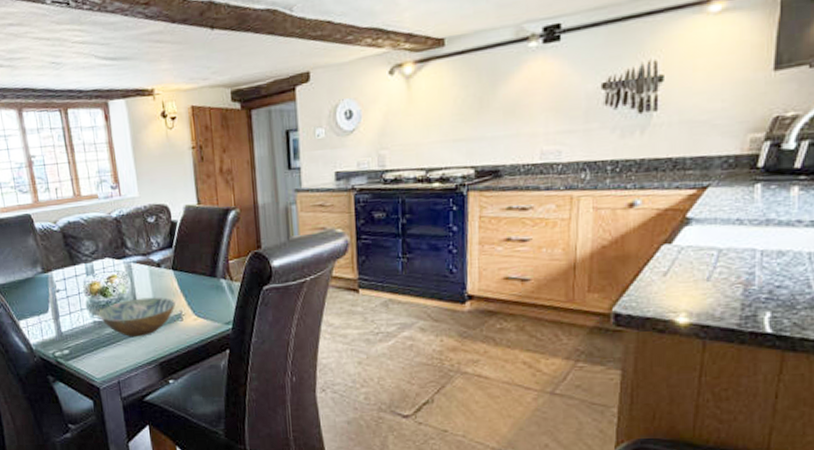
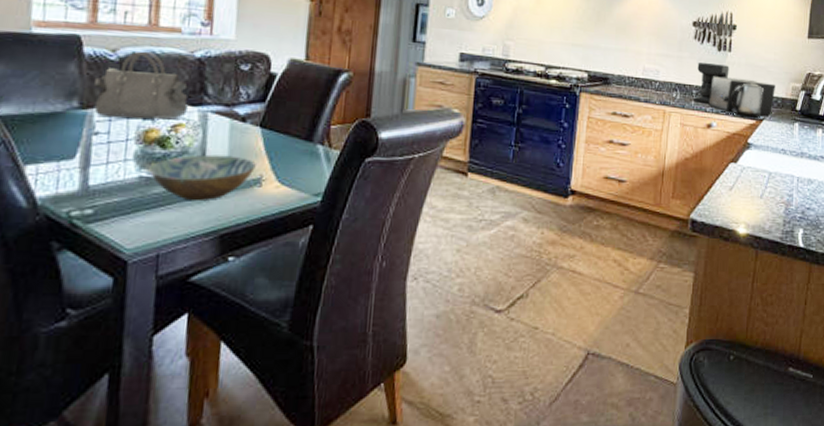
shoulder bag: none [47,218,116,277] -> present [93,51,188,120]
coffee maker: none [607,128,656,180] -> present [692,62,729,104]
toaster: none [629,139,725,187] -> present [708,76,775,117]
kettle: none [660,144,707,191] -> present [731,83,764,120]

